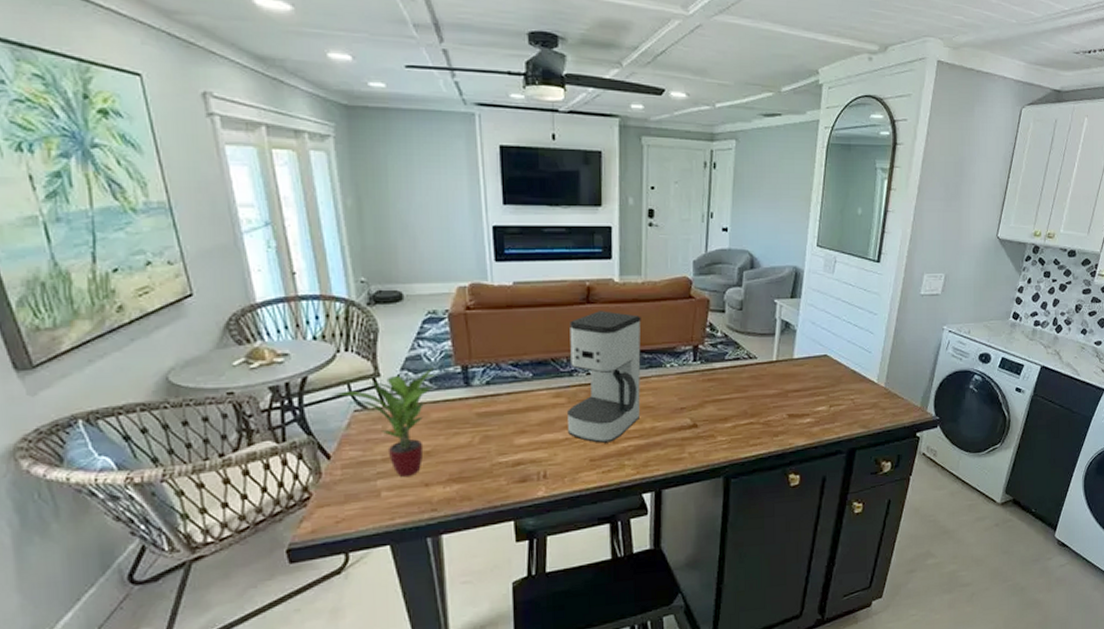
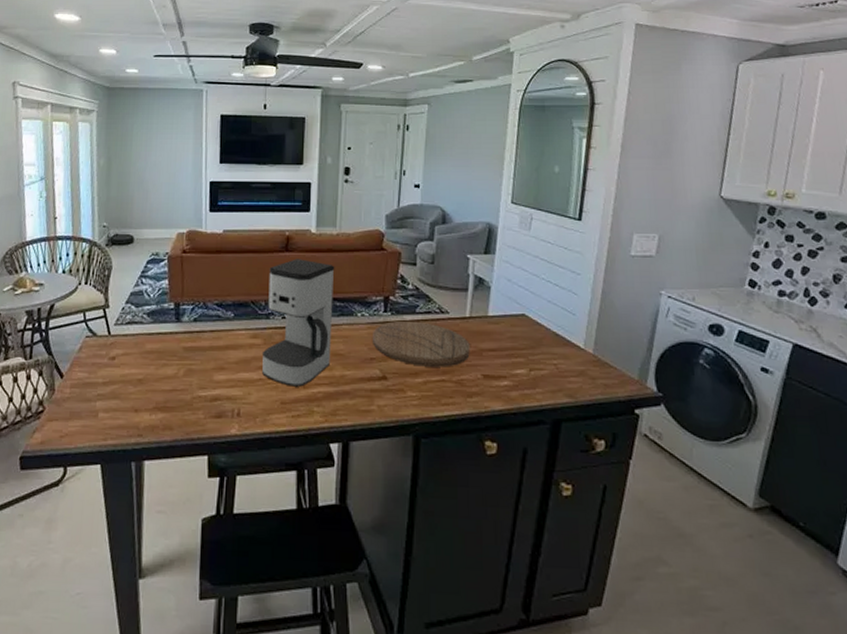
potted plant: present [331,366,436,476] -> none [70,301,153,400]
cutting board: none [683,368,776,412] -> present [373,320,470,367]

